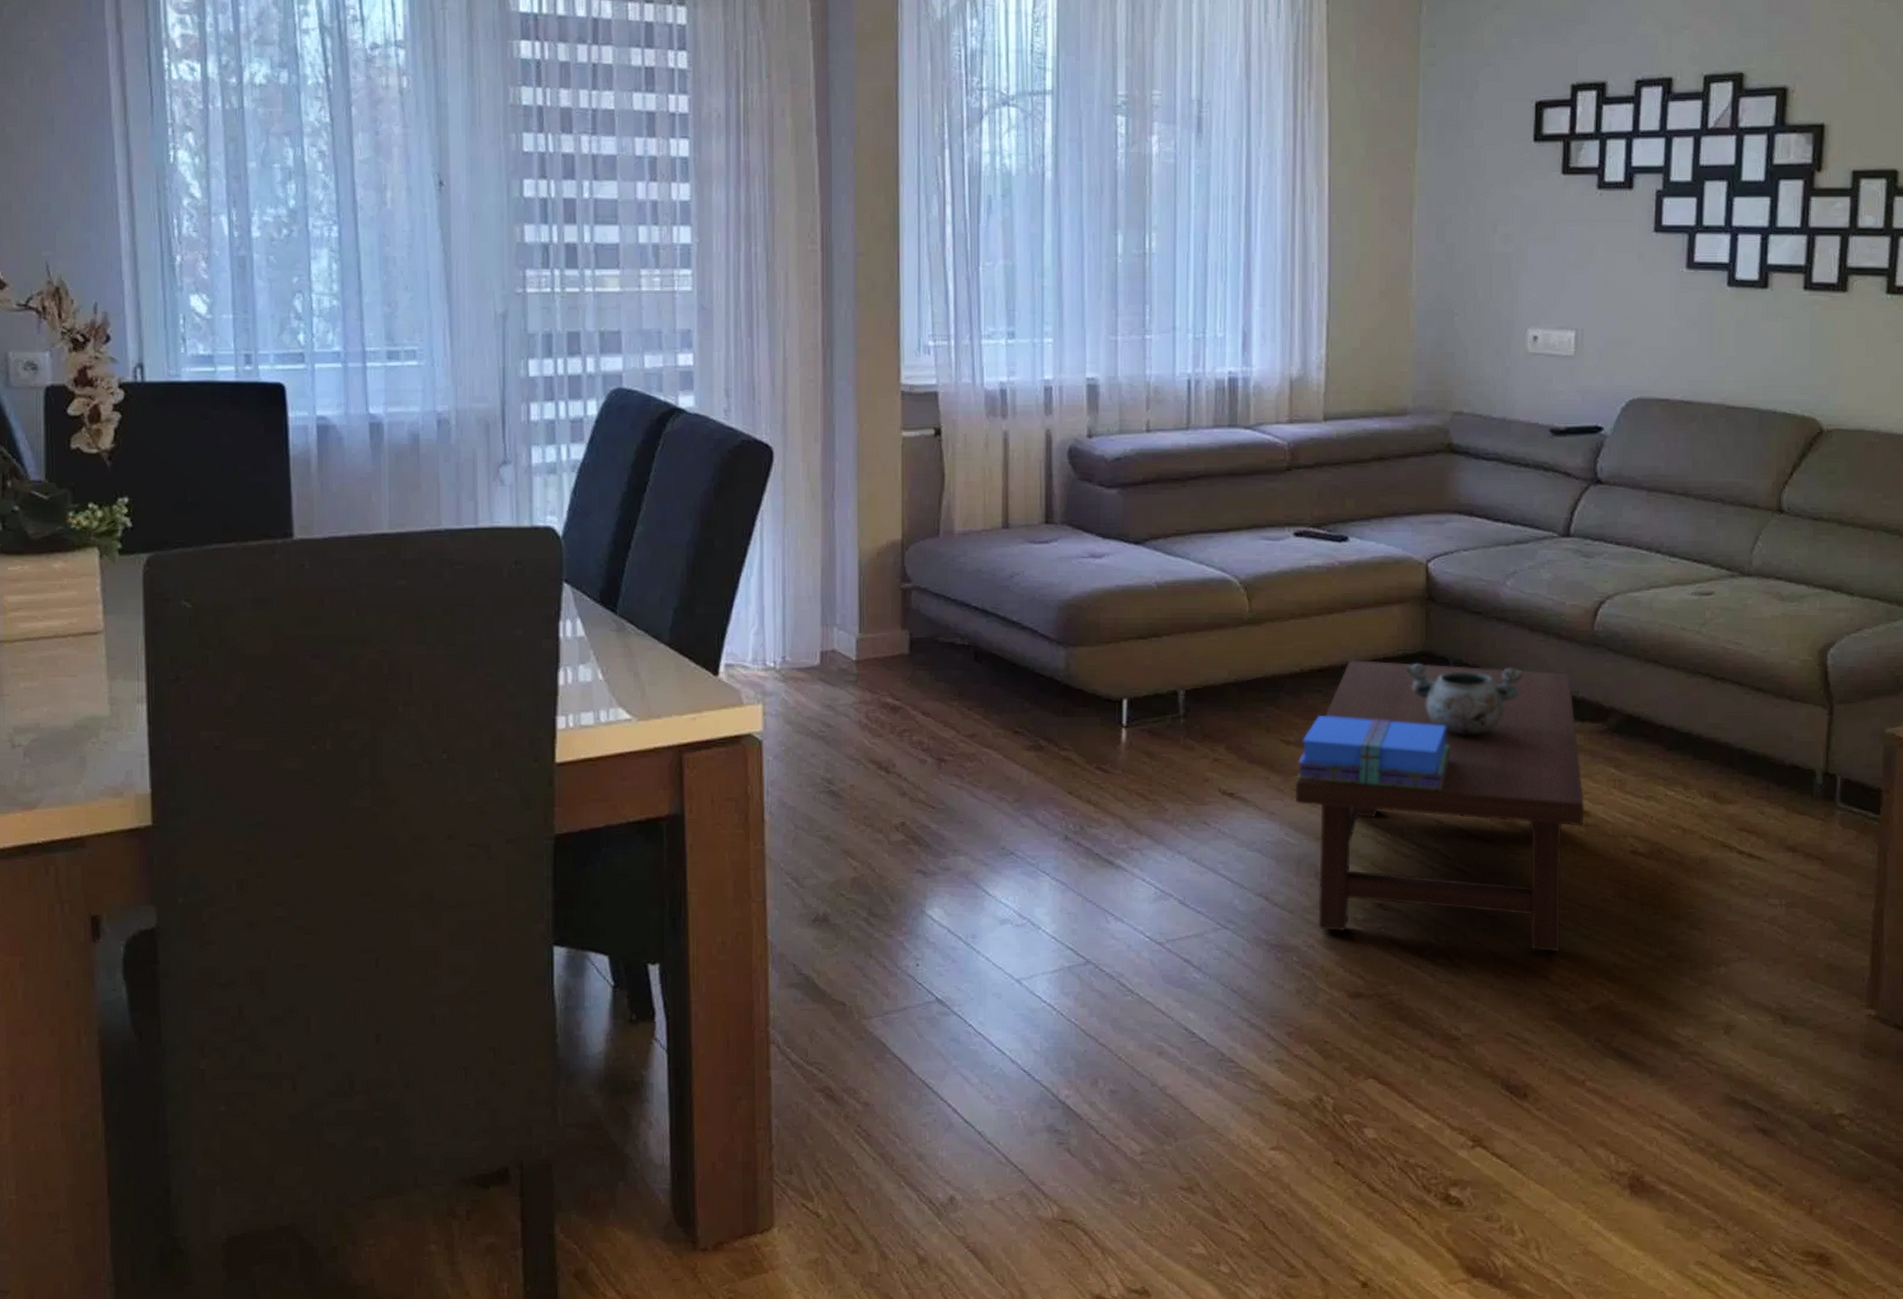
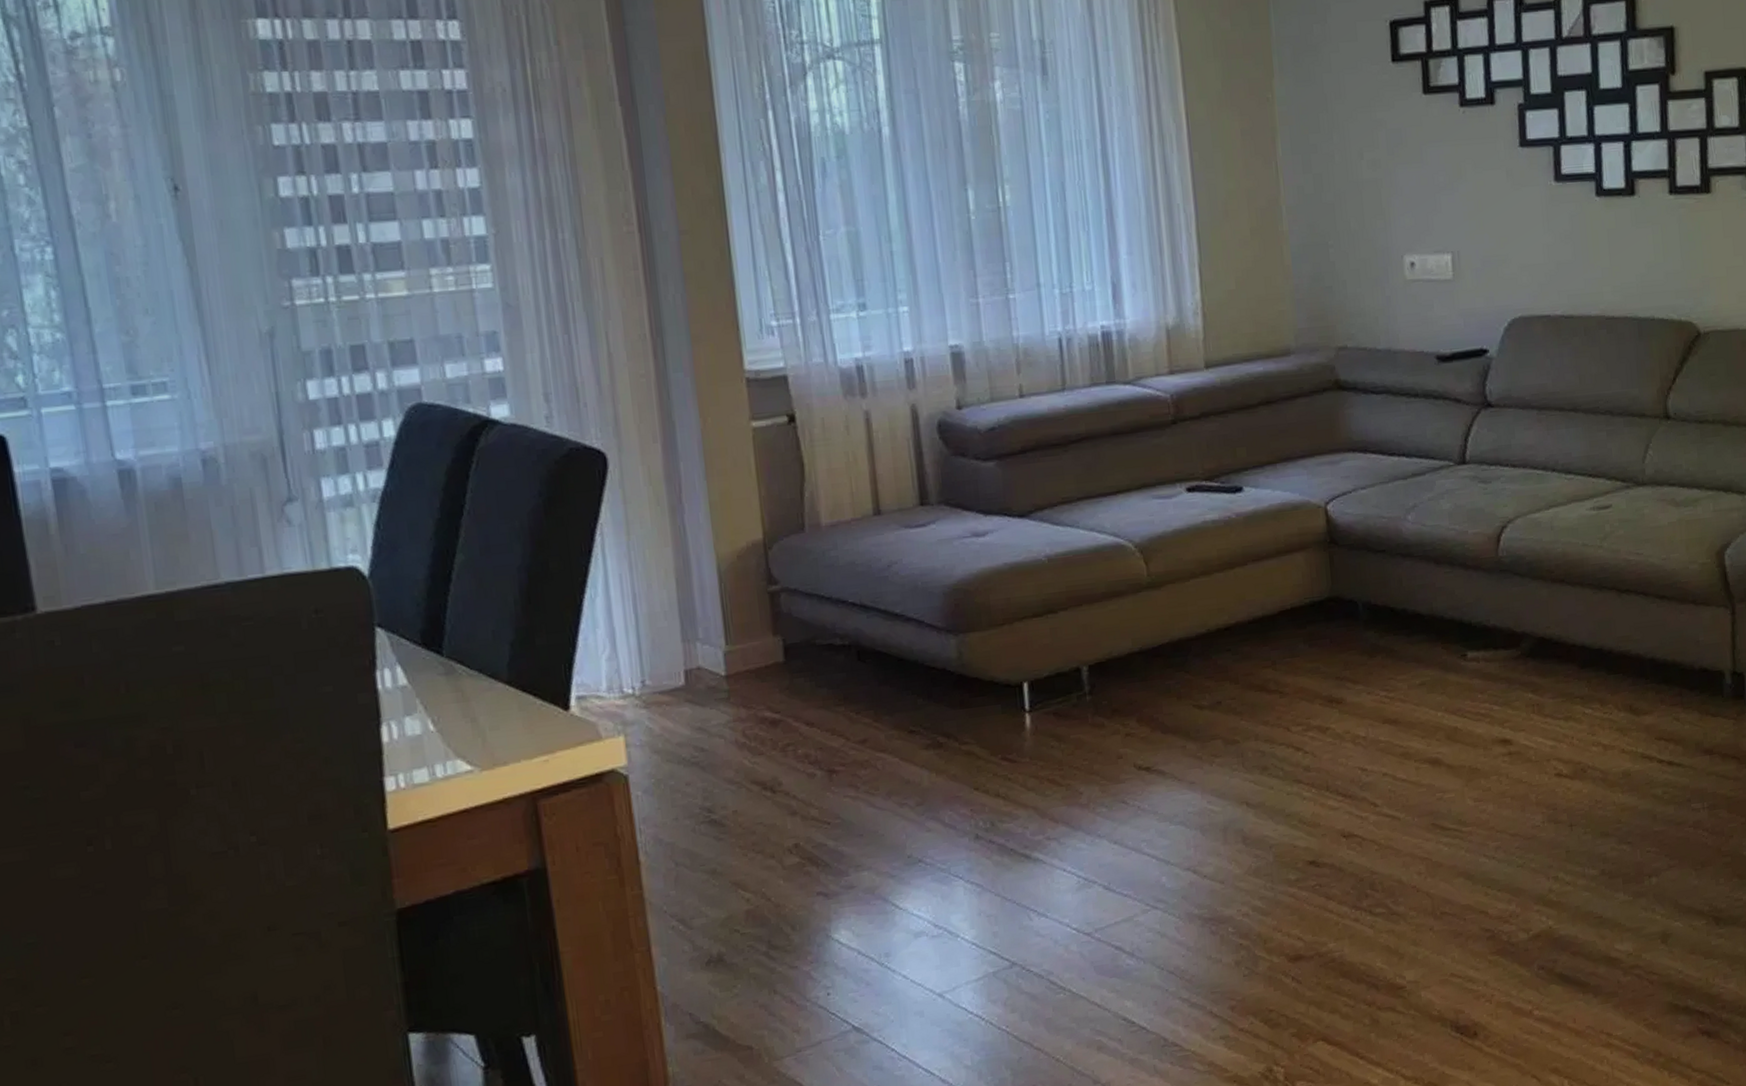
coffee table: present [1295,659,1585,952] -> none [1213,602,1508,896]
books: present [1296,716,1449,791] -> none [1213,670,1368,744]
decorative bowl: present [1406,662,1523,735] -> none [1315,602,1433,678]

